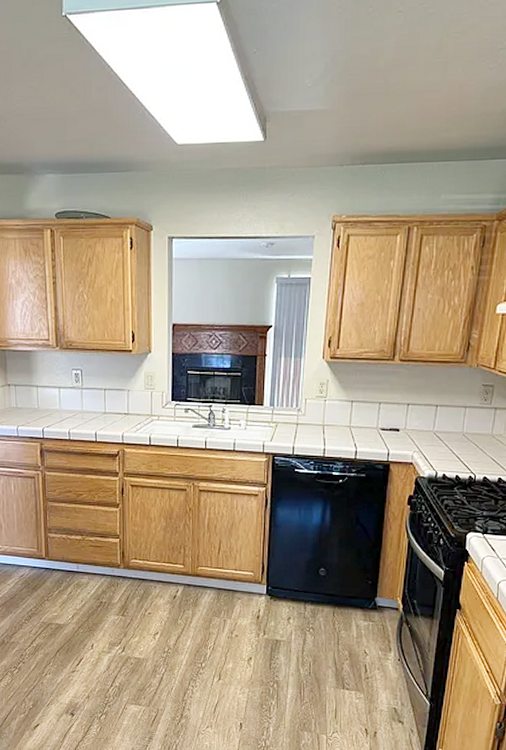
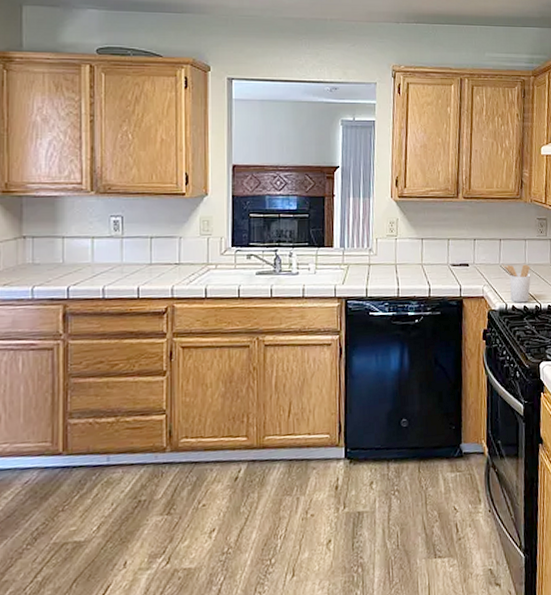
utensil holder: none [435,432,468,472] -> present [501,264,531,303]

